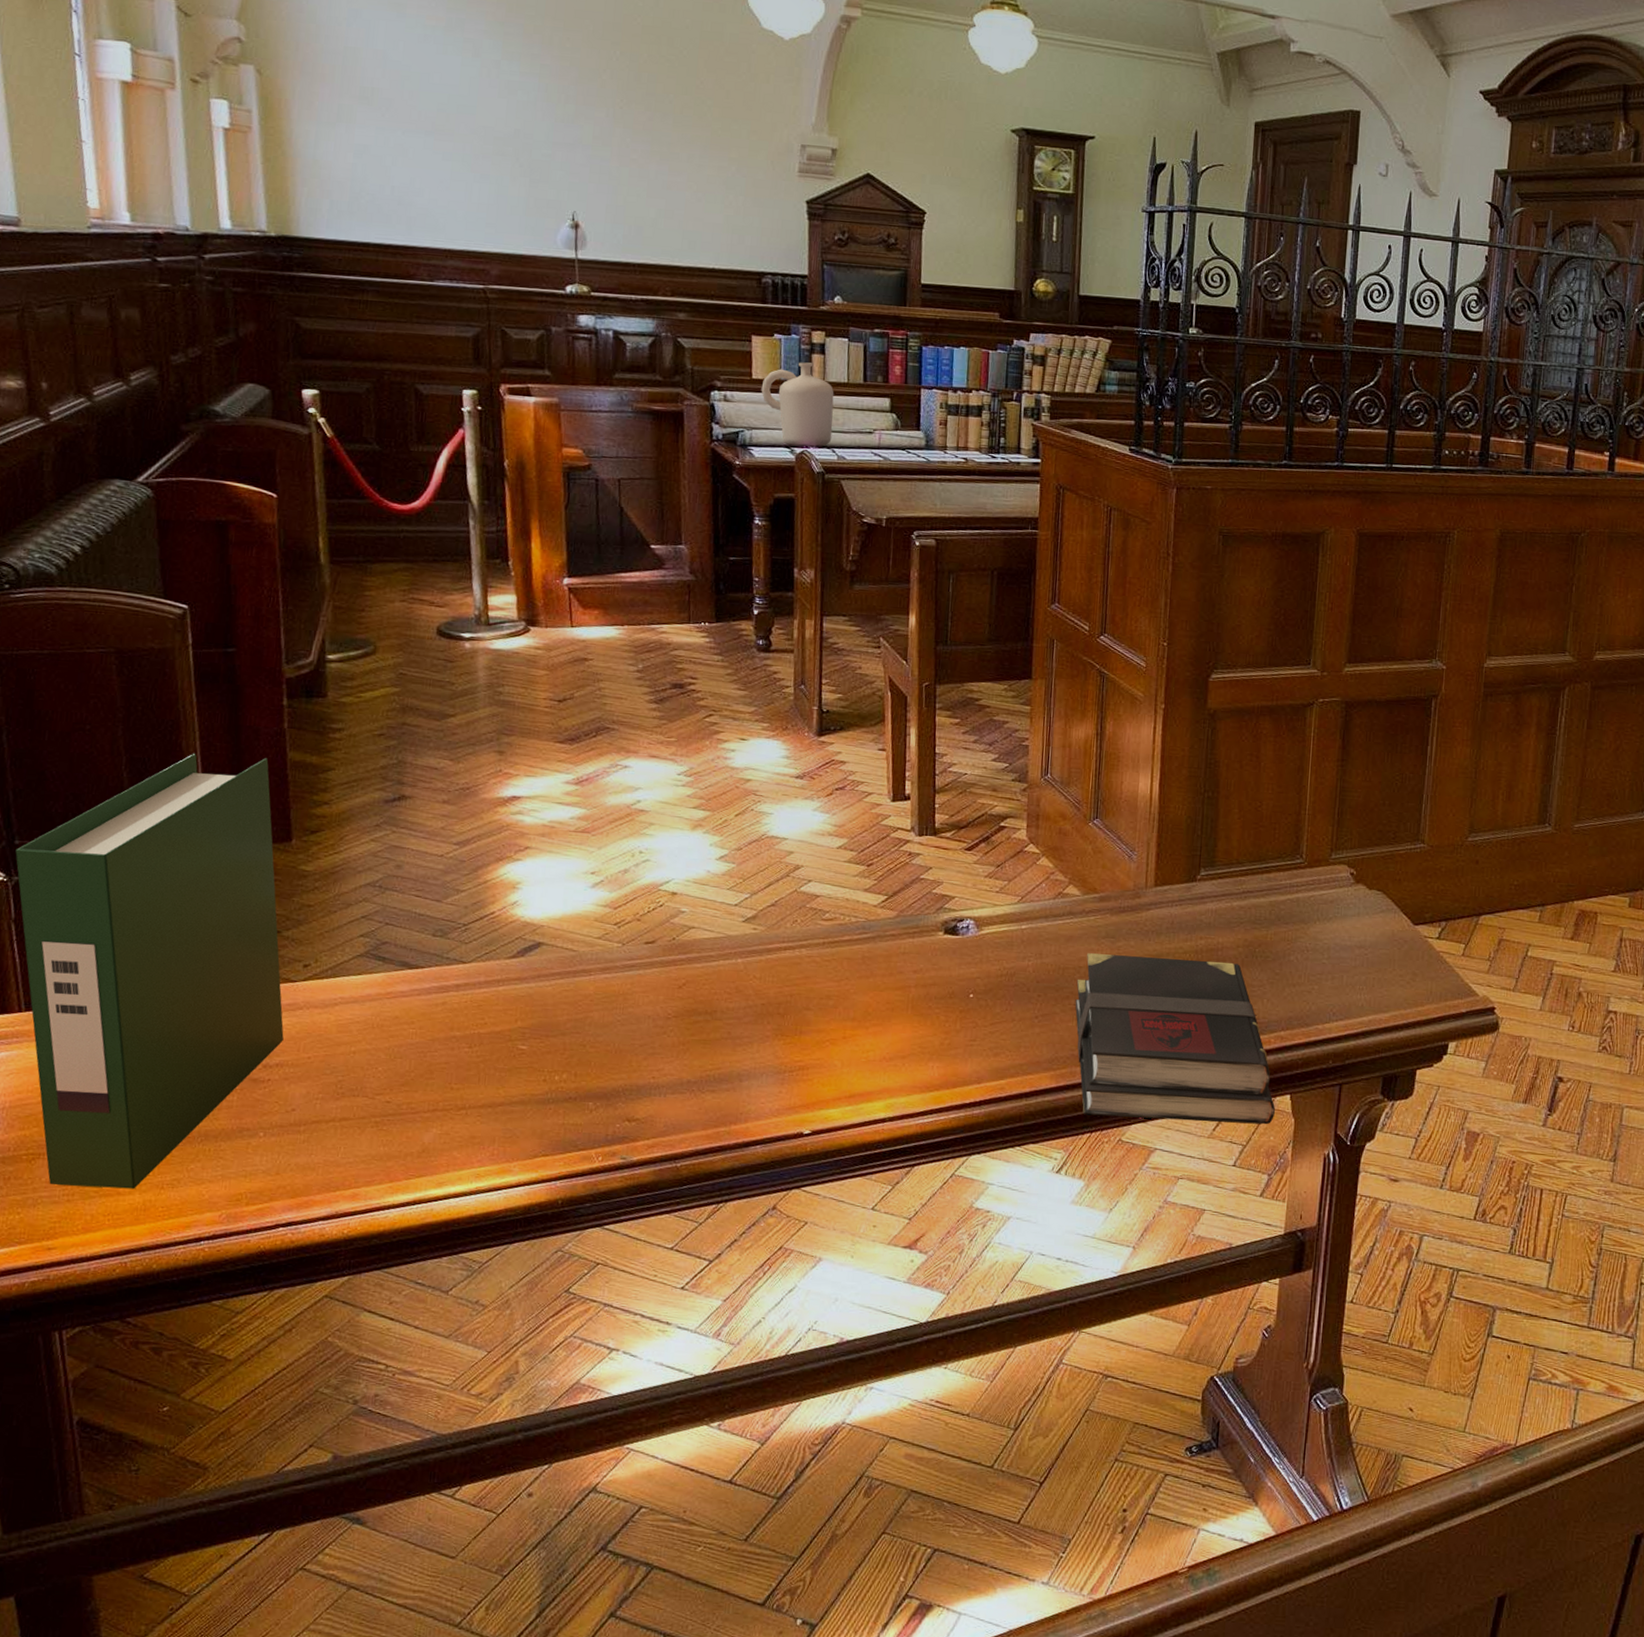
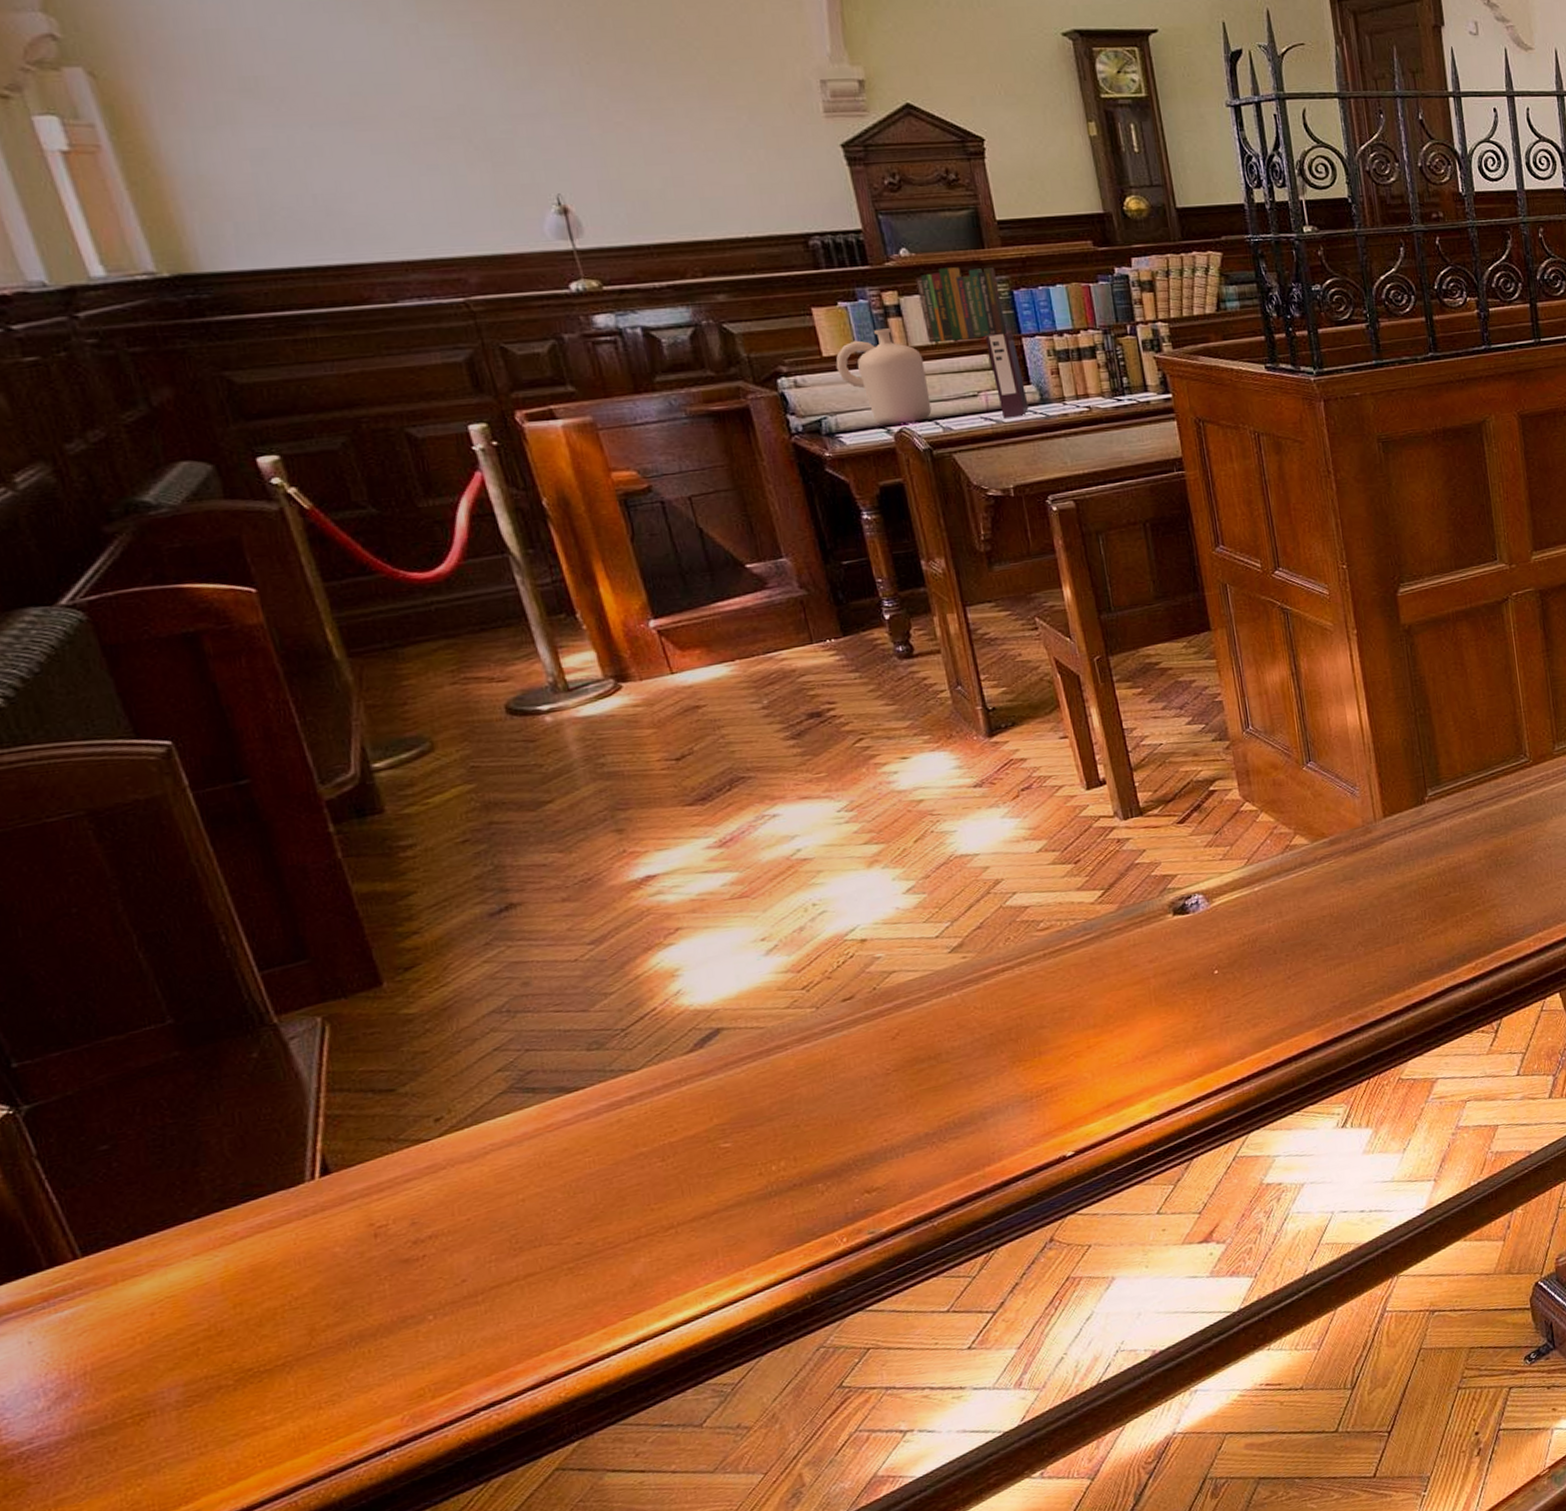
binder: present [15,754,284,1189] -> none [15,897,431,1443]
books: none [841,318,911,384] -> present [915,267,1008,343]
binder: none [890,381,915,458] -> present [985,331,1029,419]
book: present [1075,953,1276,1125] -> none [1323,876,1549,1063]

